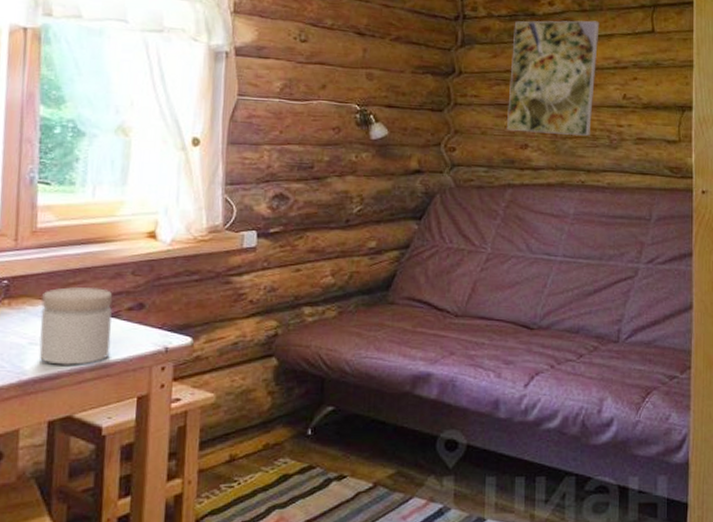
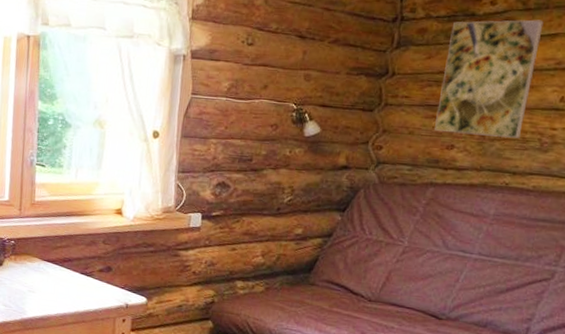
jar: present [38,287,113,366] -> none [35,249,89,312]

